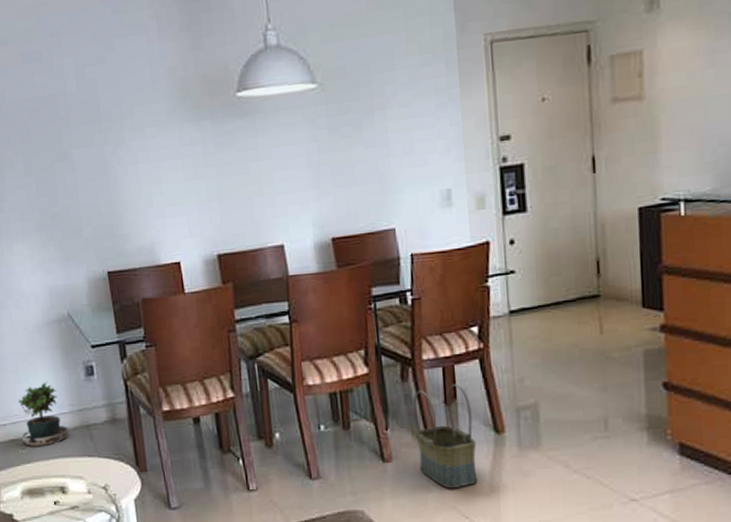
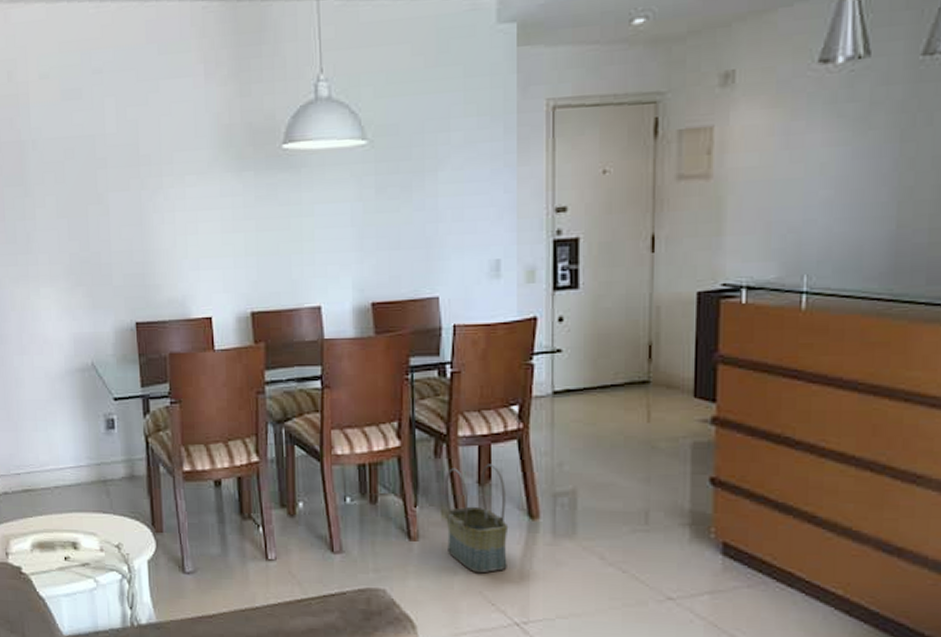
potted plant: present [18,382,70,450] -> none [35,432,86,502]

